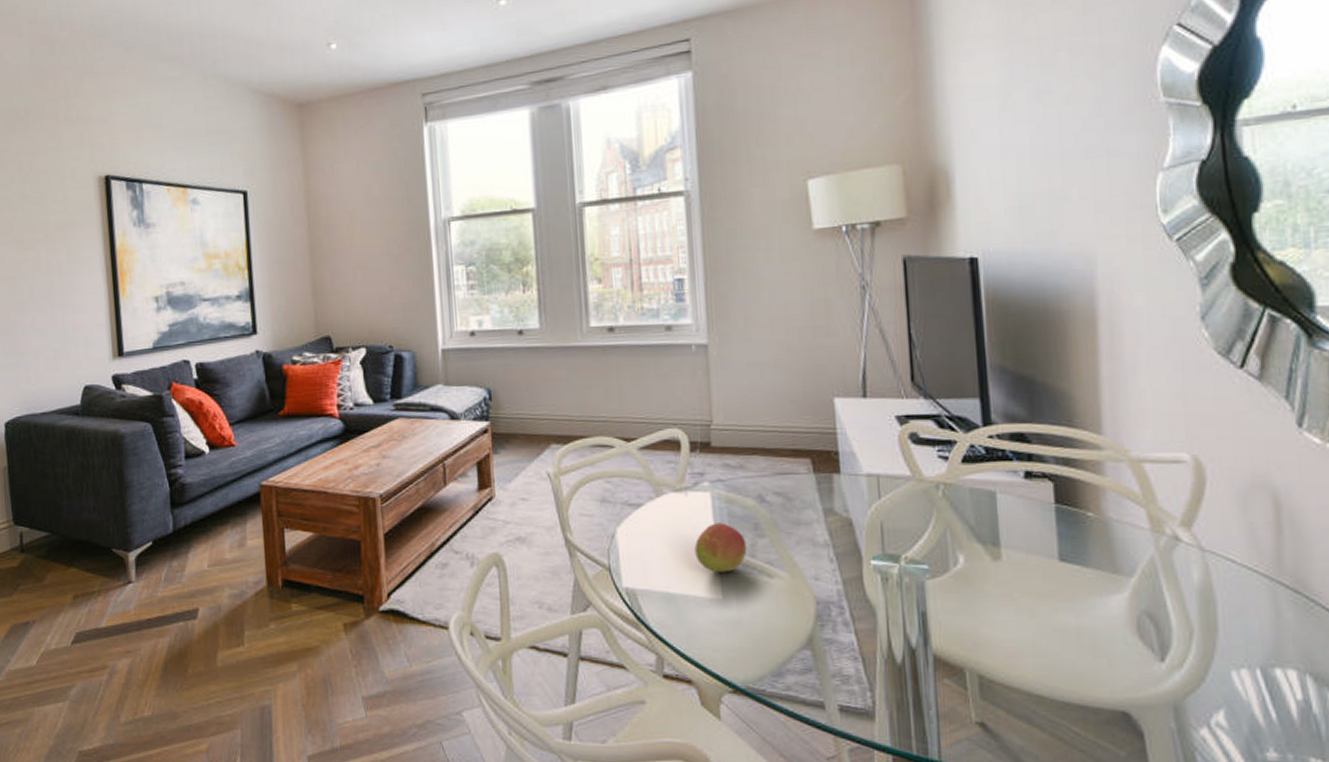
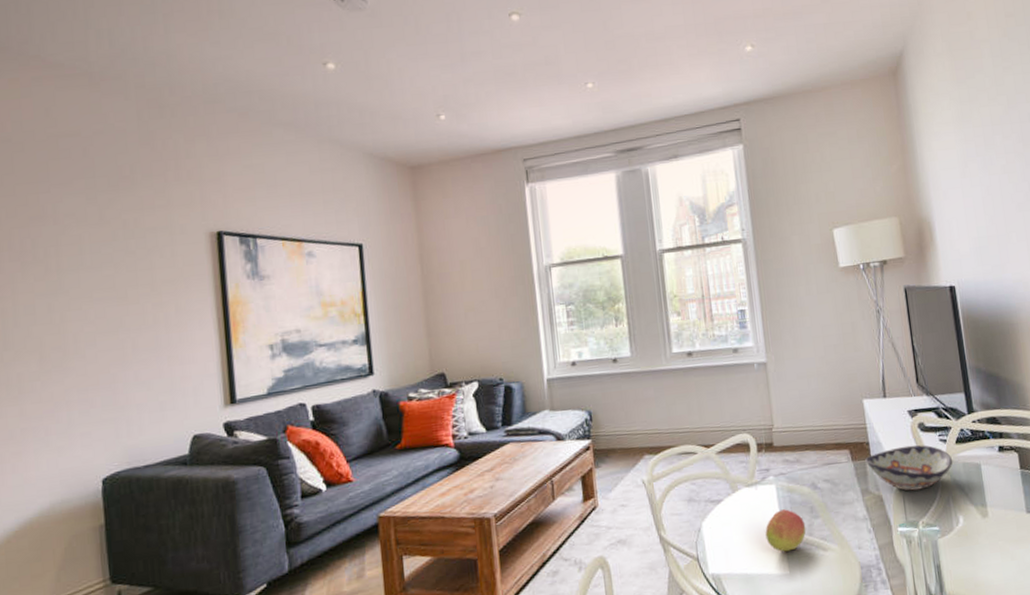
decorative bowl: none [832,459,956,517] -> present [865,444,953,491]

